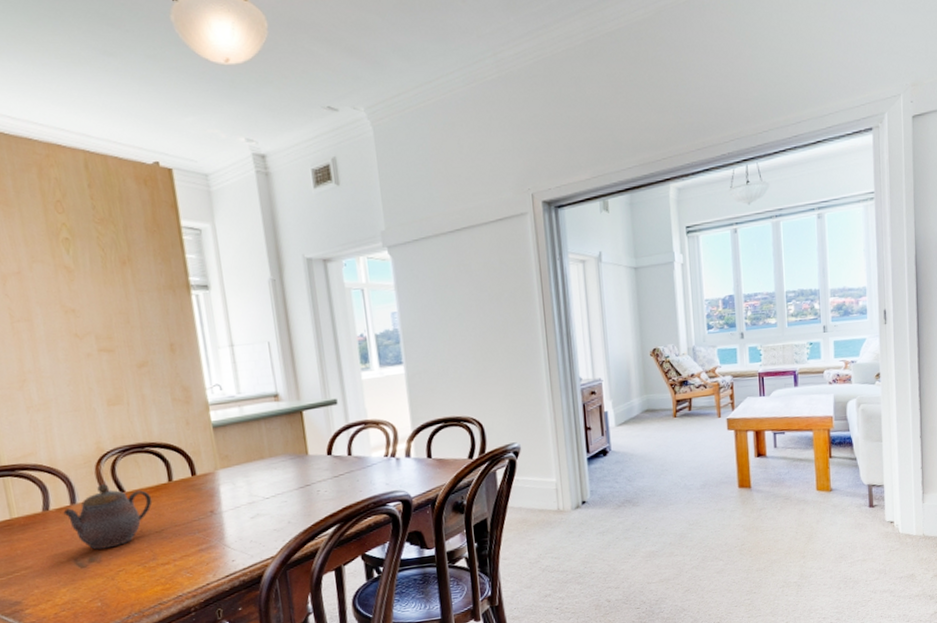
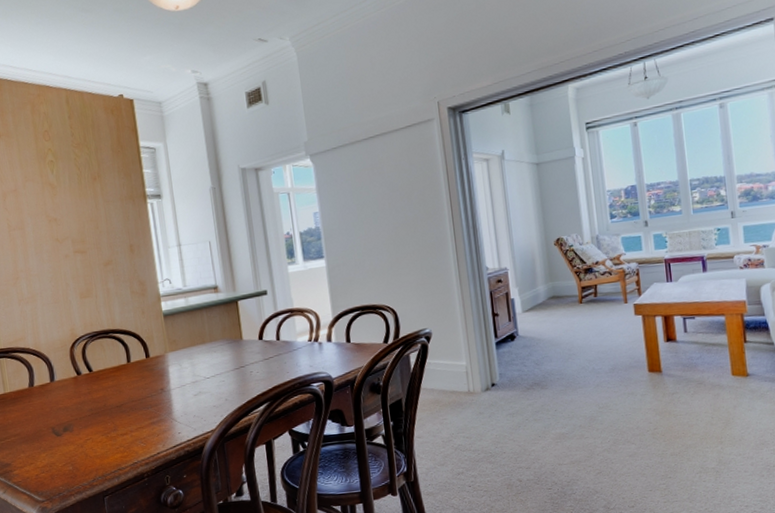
teapot: present [63,484,153,550] -> none [44,365,114,421]

